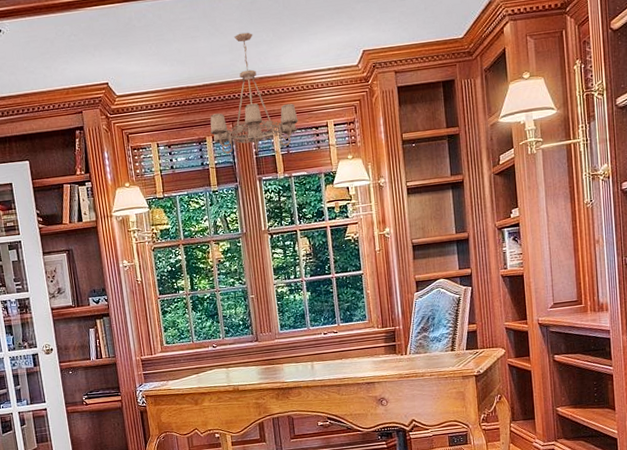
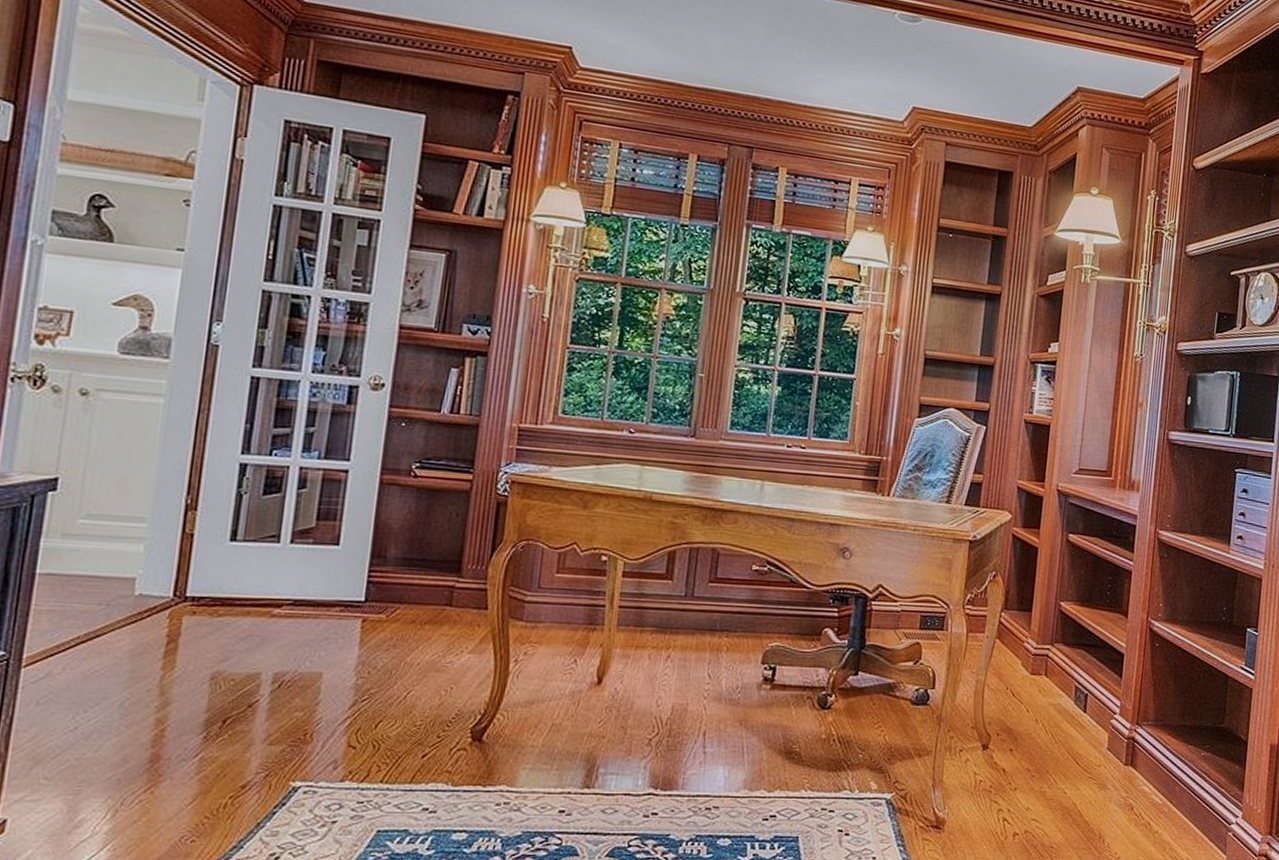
chandelier: present [210,32,299,155] -> none [697,40,816,194]

